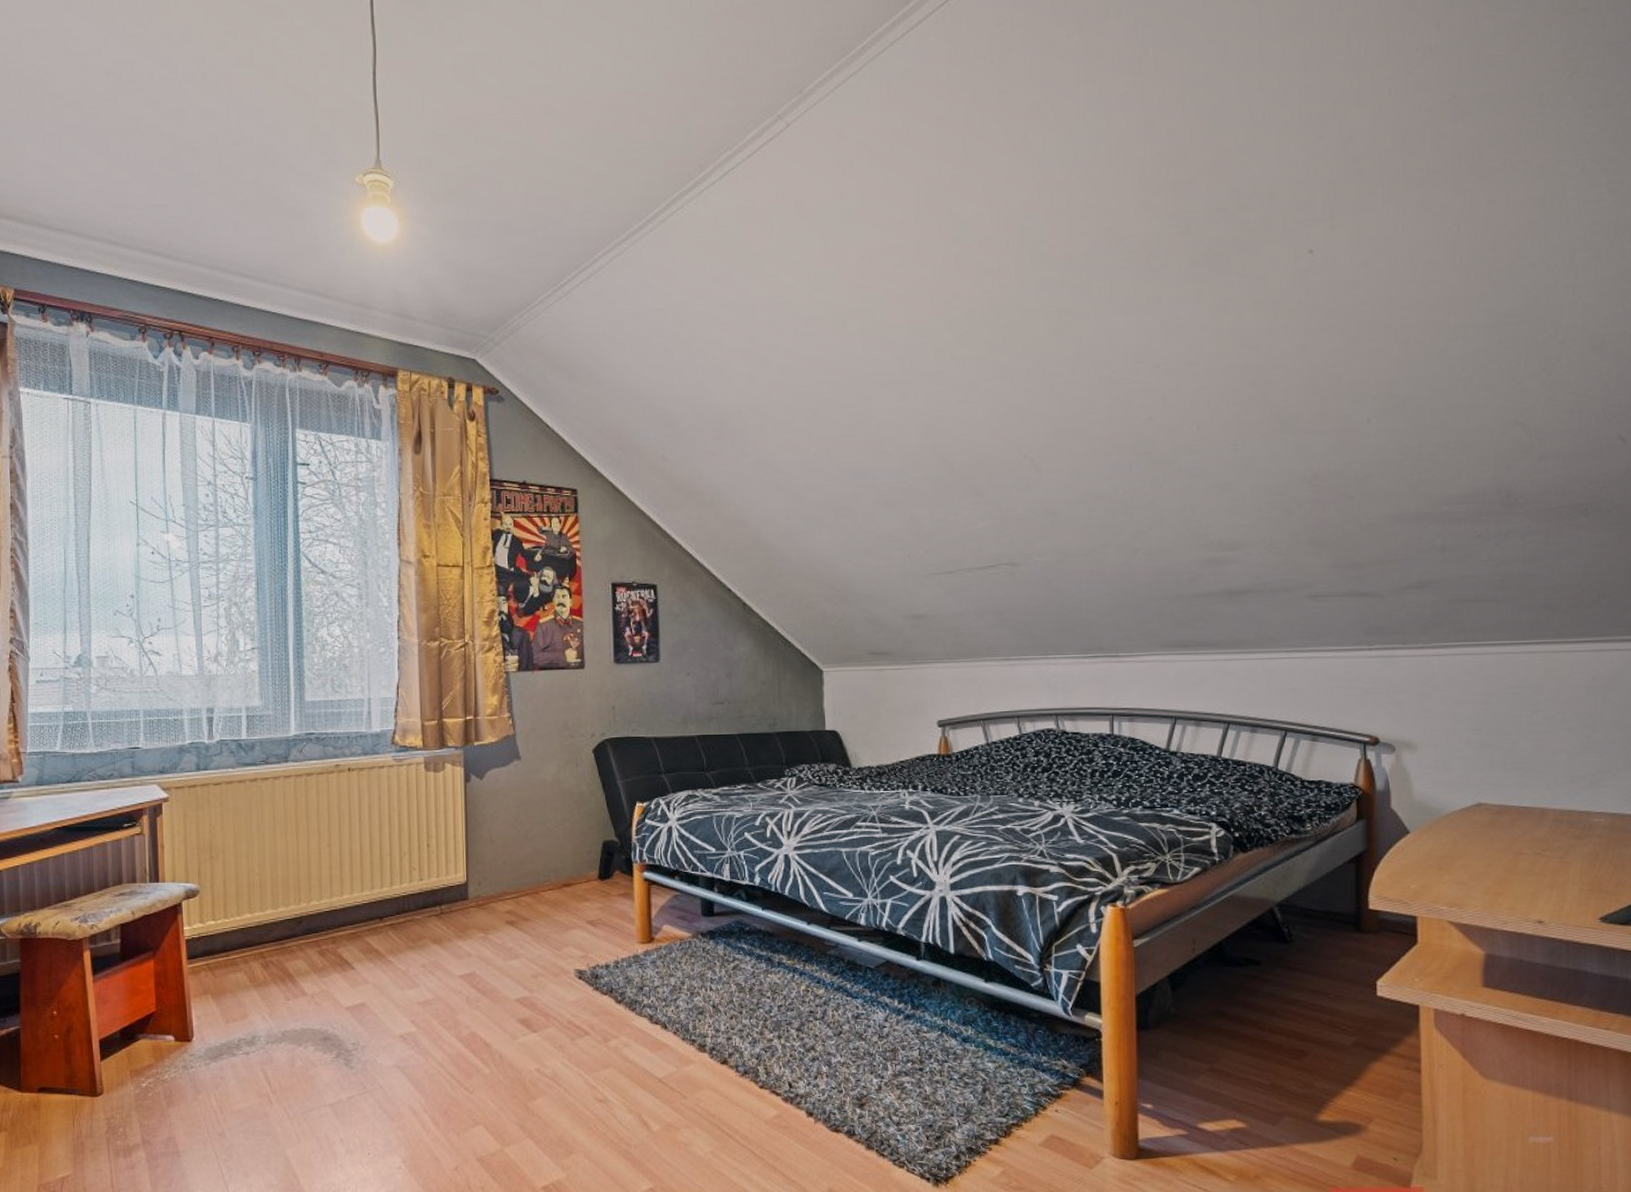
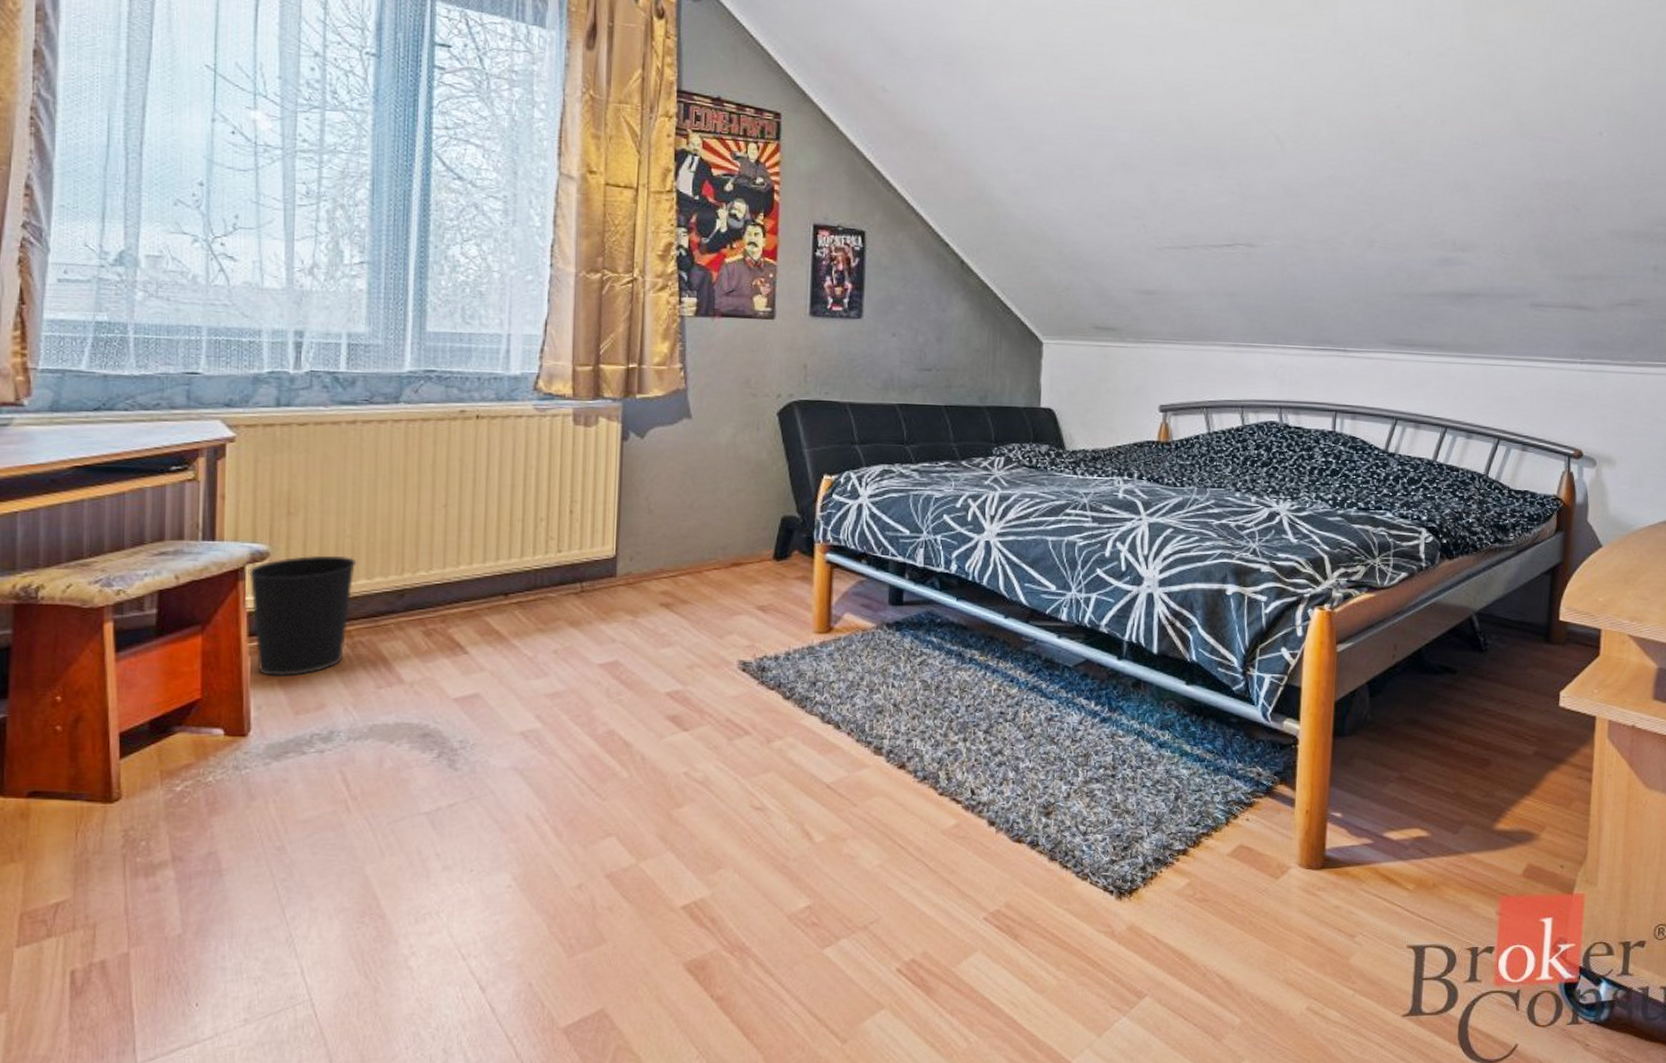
wastebasket: none [184,890,265,993] -> present [248,555,357,677]

